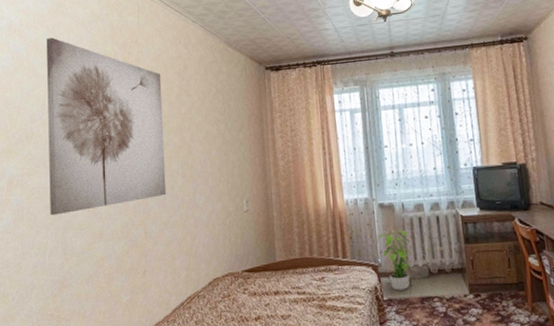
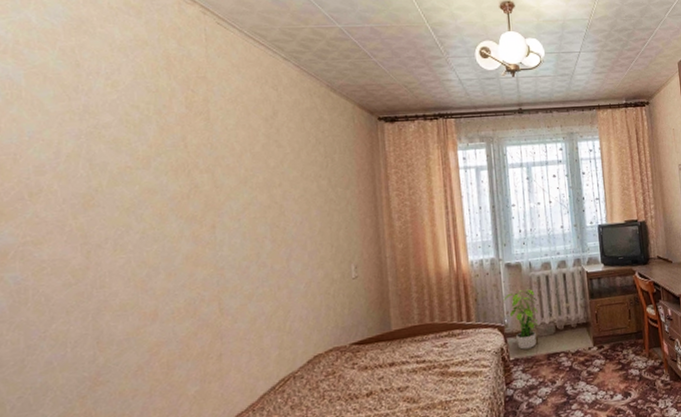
wall art: present [46,37,167,216] -> none [61,63,250,296]

